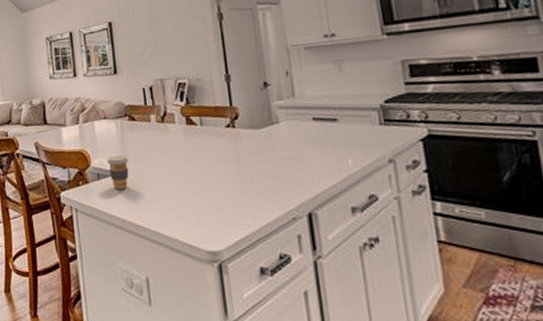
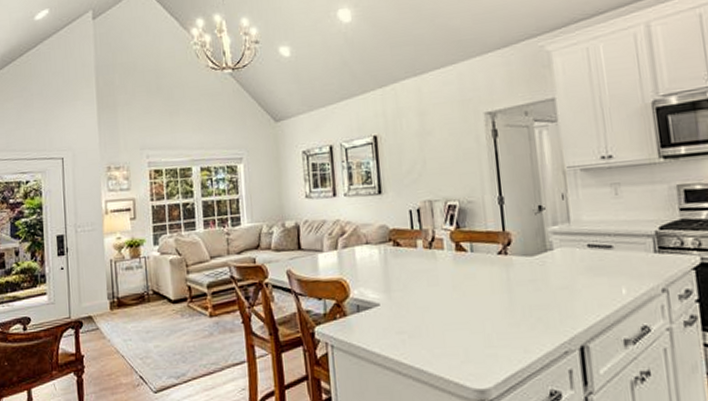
coffee cup: present [107,155,129,190] -> none [368,284,392,323]

